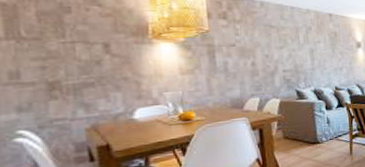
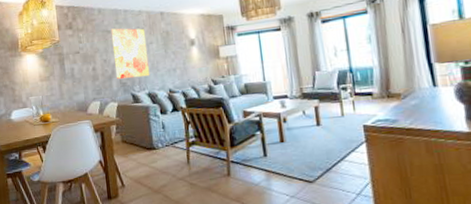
wall art: none [274,24,317,76] -> present [110,28,150,80]

